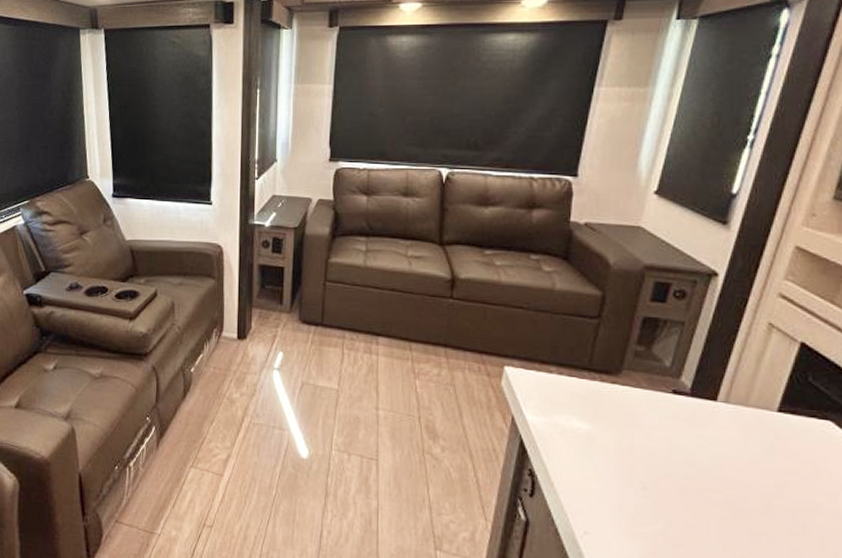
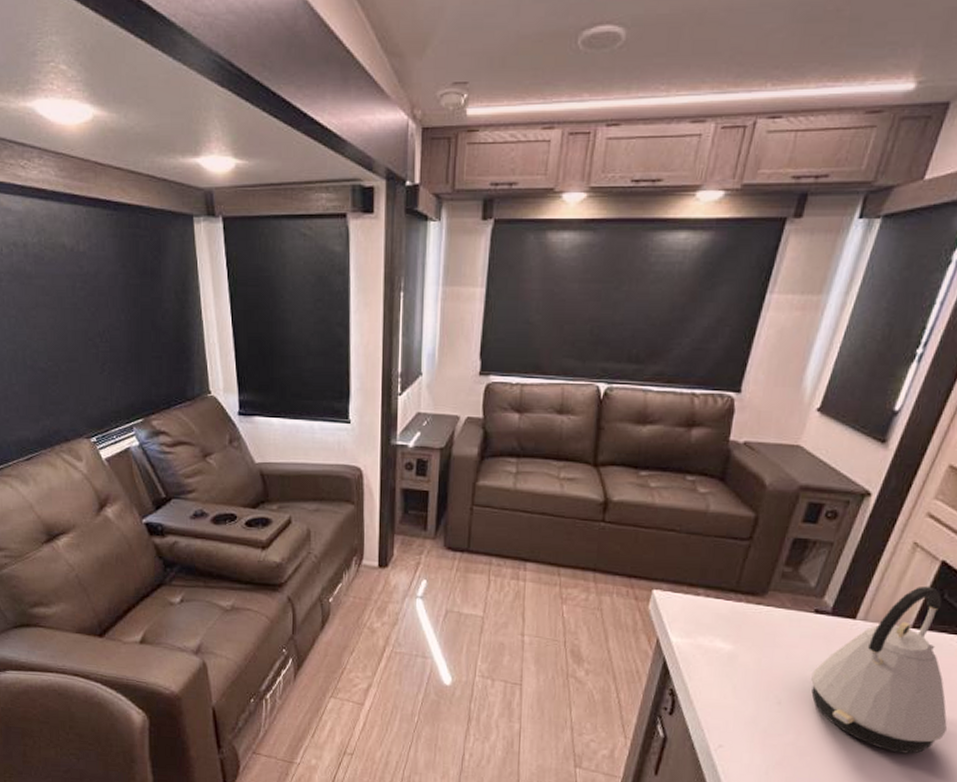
kettle: none [676,368,832,550] -> present [811,586,948,754]

